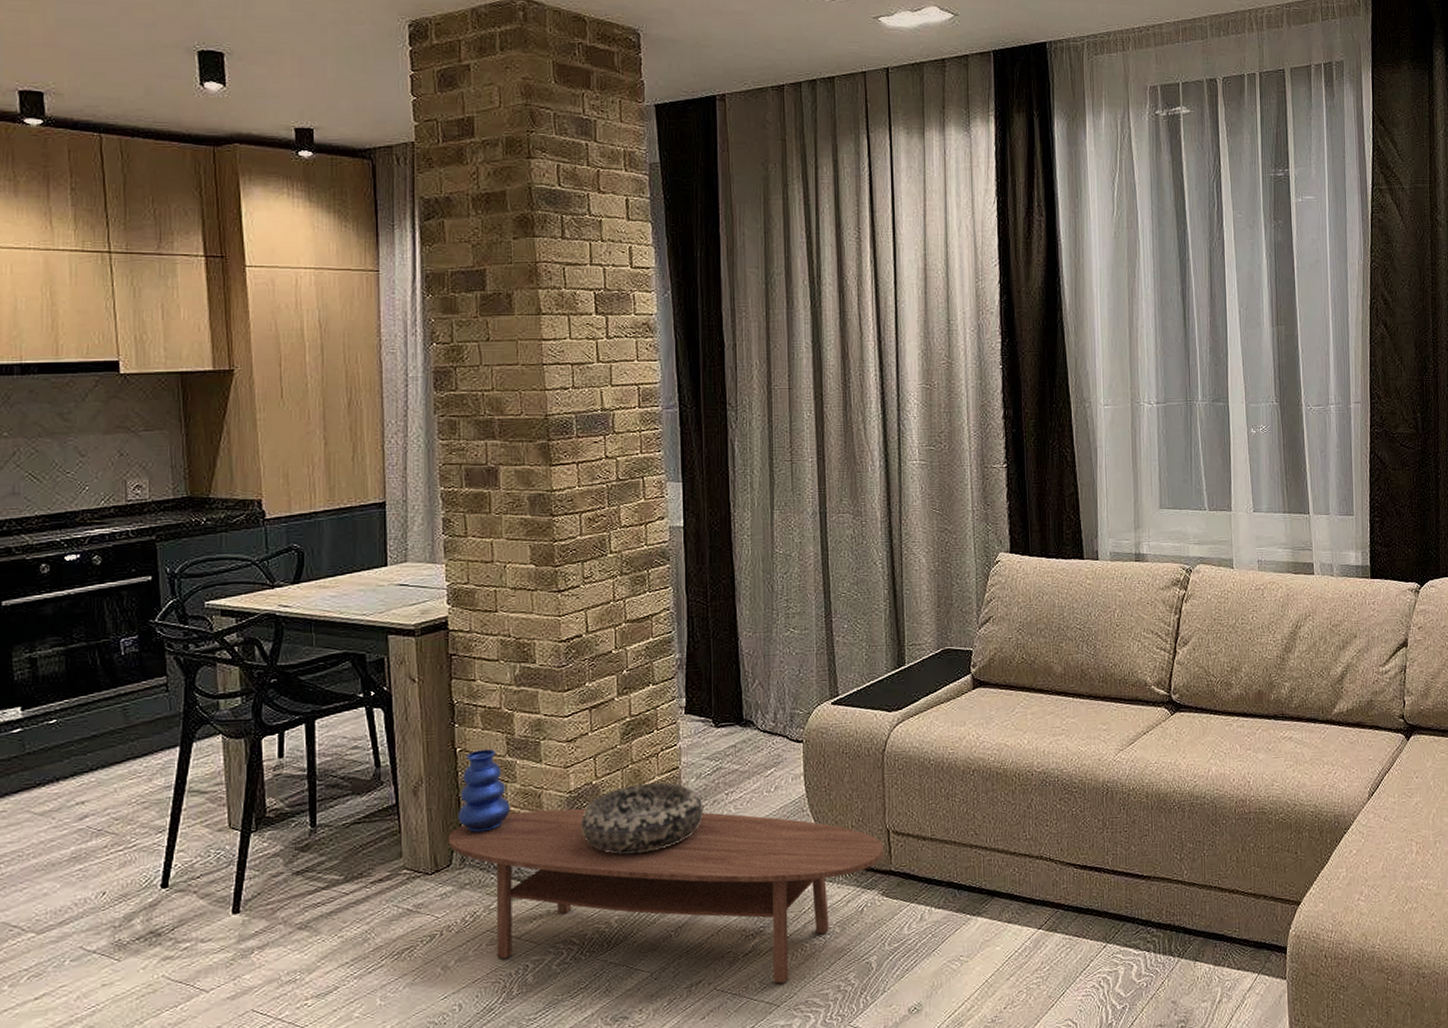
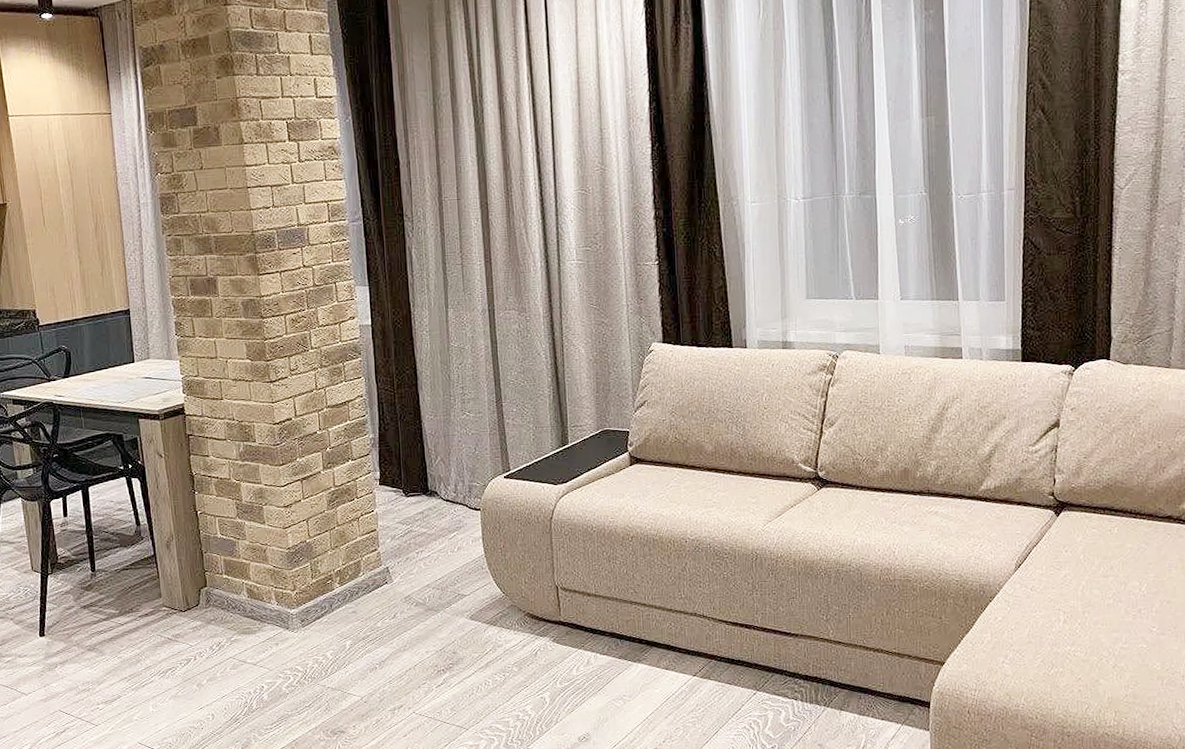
coffee table: present [448,808,884,984] -> none [195,562,553,711]
vase: present [458,749,510,832] -> none [202,513,242,579]
decorative bowl: present [581,782,704,854] -> none [299,541,399,600]

